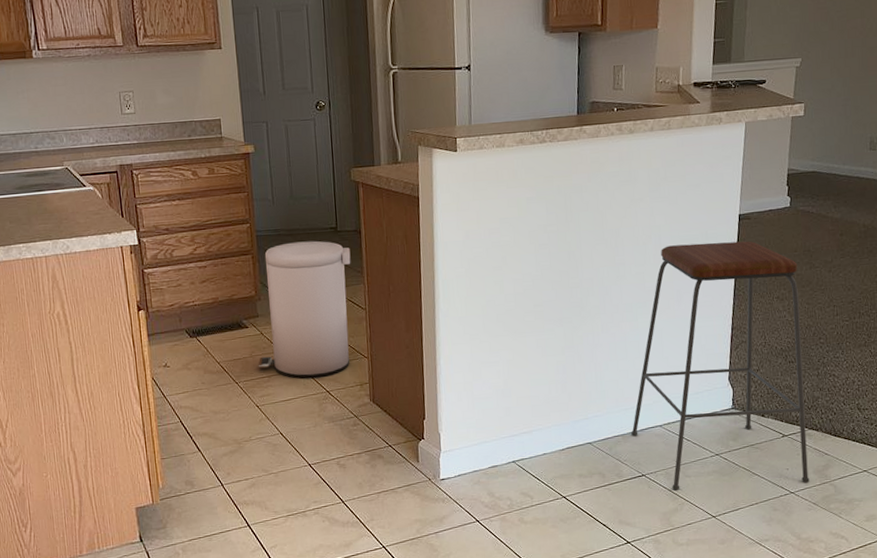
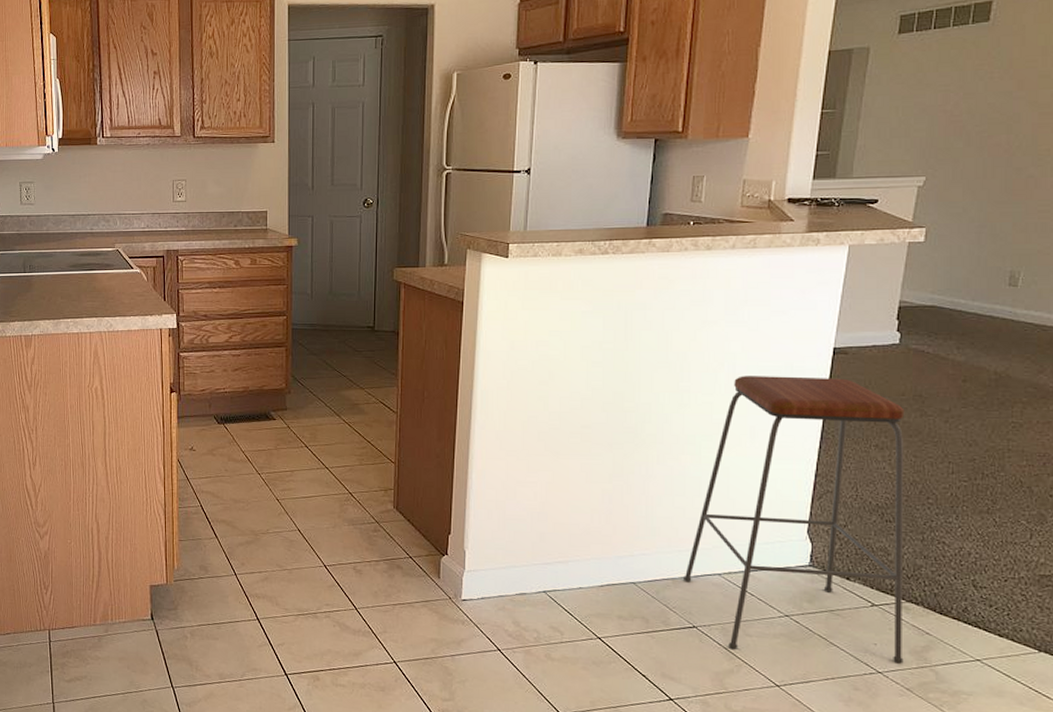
pedal bin: present [258,241,351,379] -> none [282,338,386,478]

